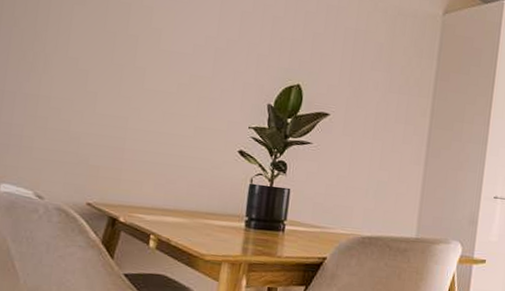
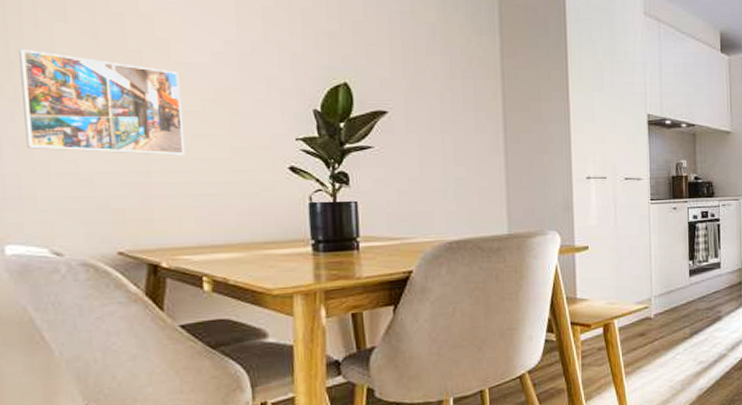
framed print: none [34,24,164,128] -> present [19,50,186,156]

